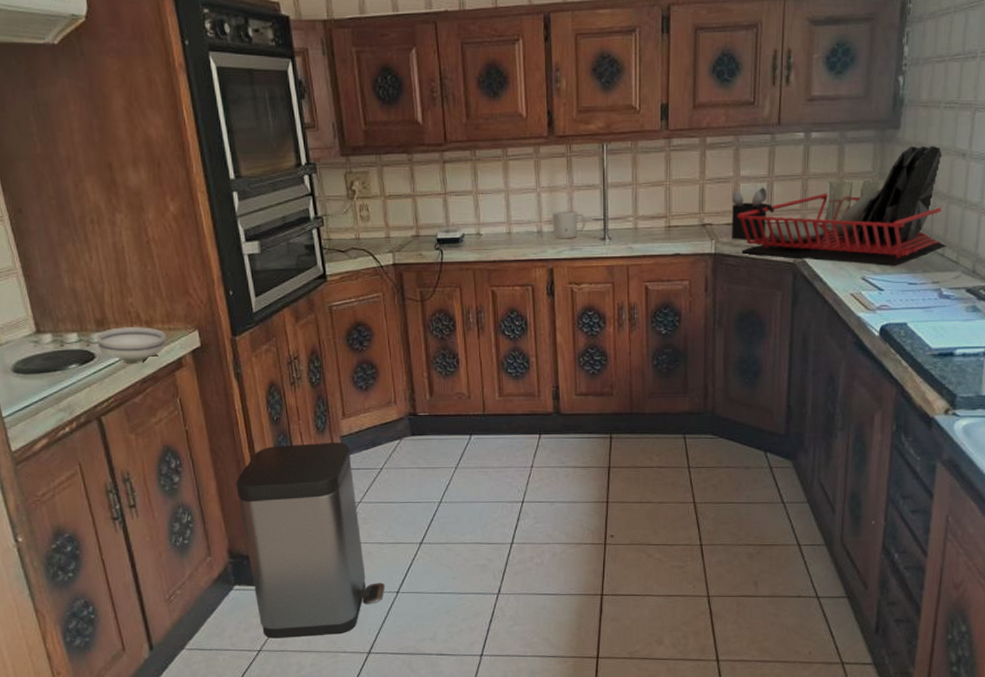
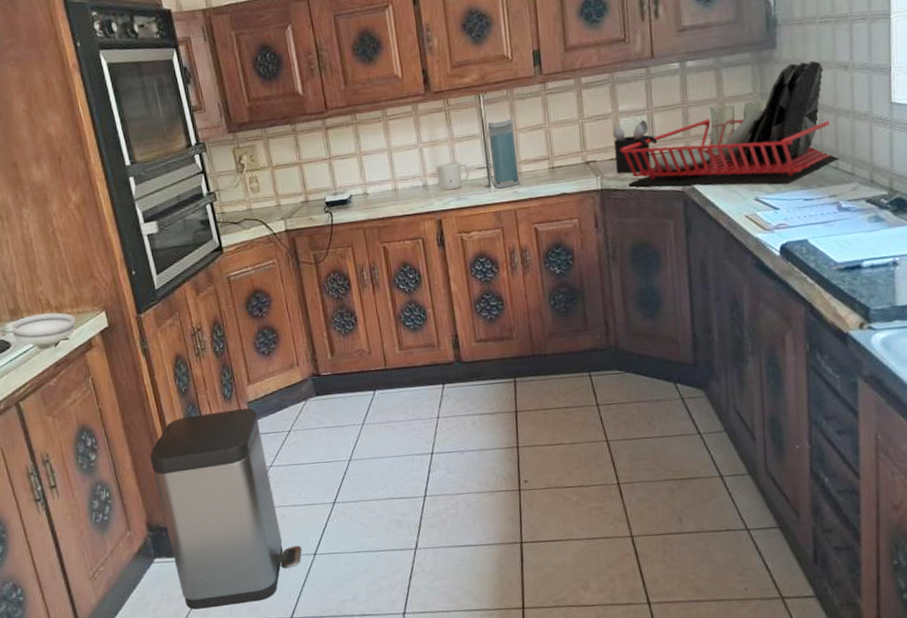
soap dispenser: none [608,172,635,243] -> present [487,119,520,189]

